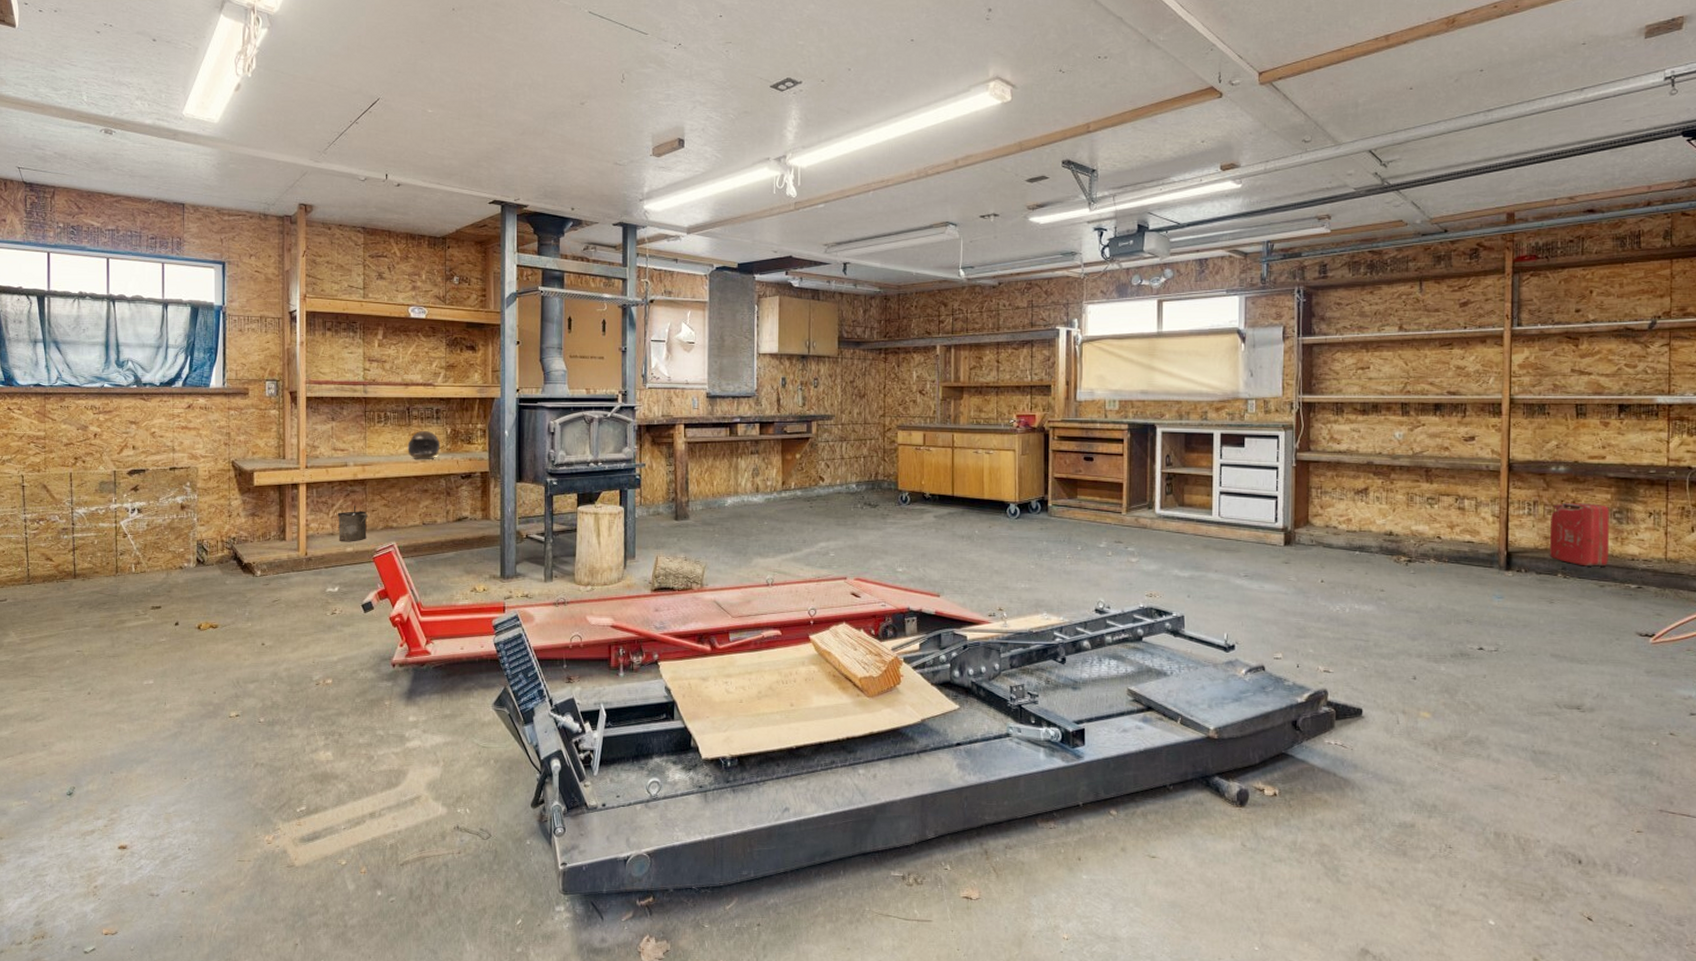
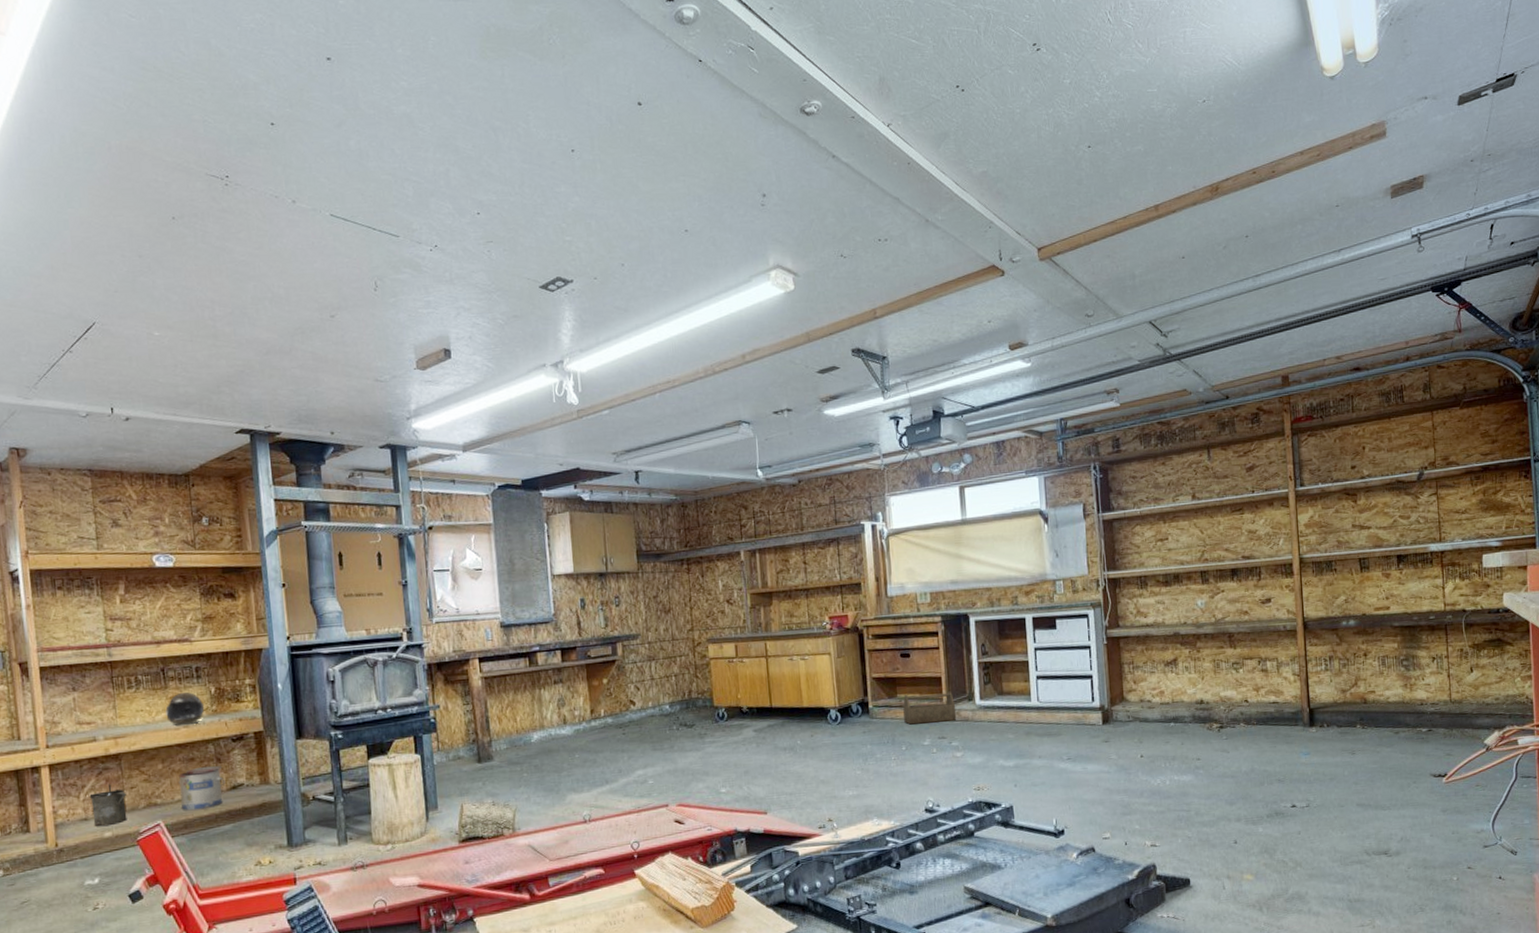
paint can: none [412,498,452,536] -> present [178,765,226,811]
tool box: none [1082,497,1134,527] -> present [903,691,956,725]
jerry can: present [1550,502,1609,567] -> none [1346,653,1400,716]

